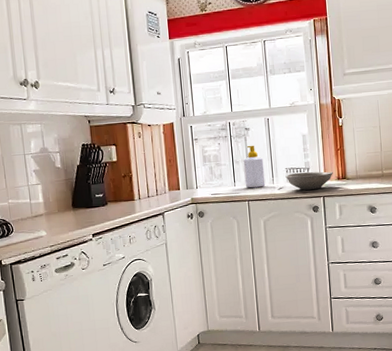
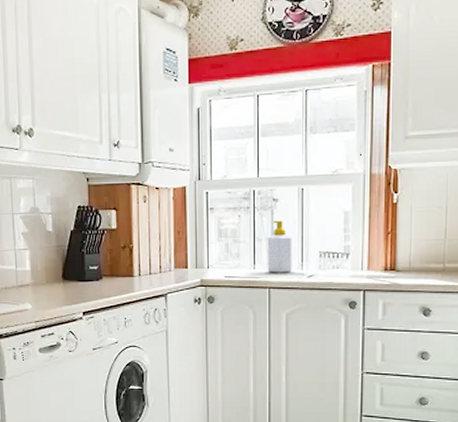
bowl: present [285,171,333,190] -> none [318,258,379,280]

